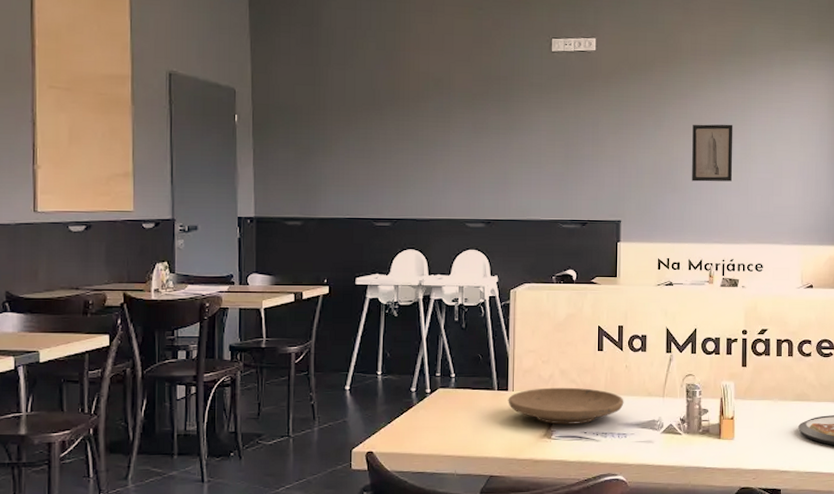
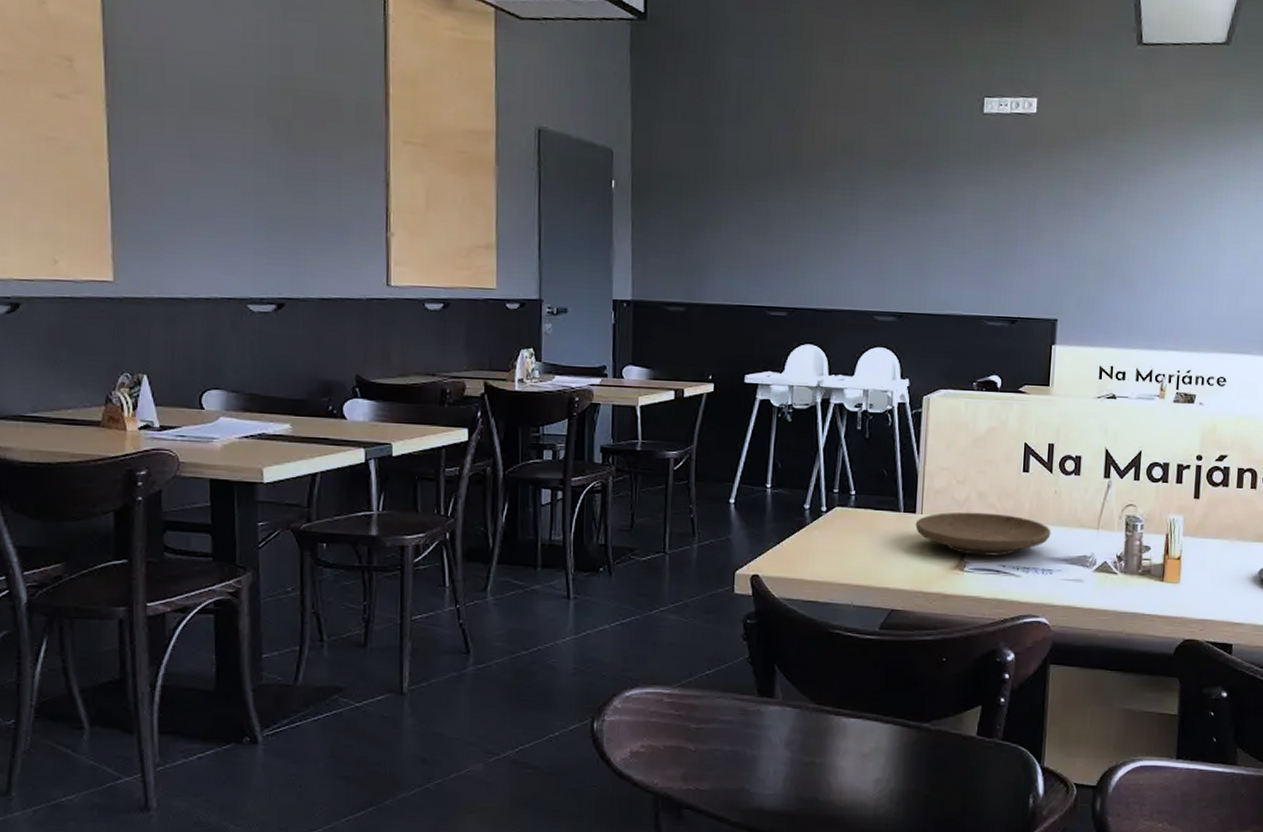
wall art: present [692,124,733,182] -> none [1145,205,1200,277]

